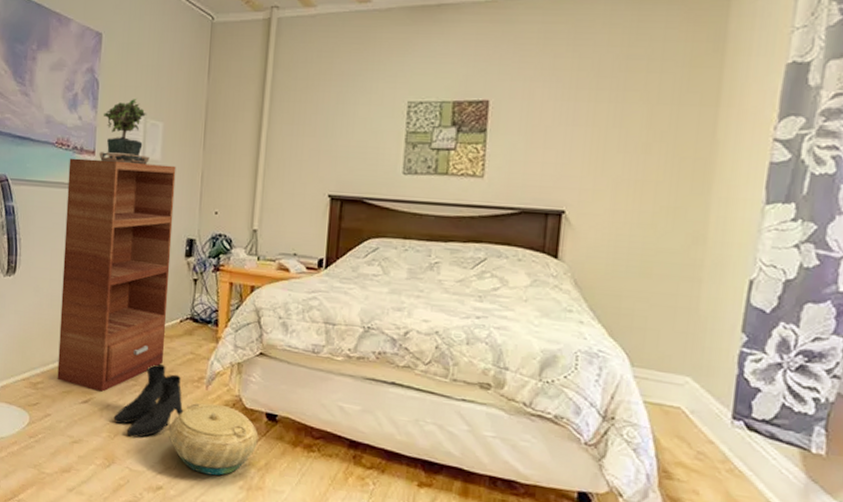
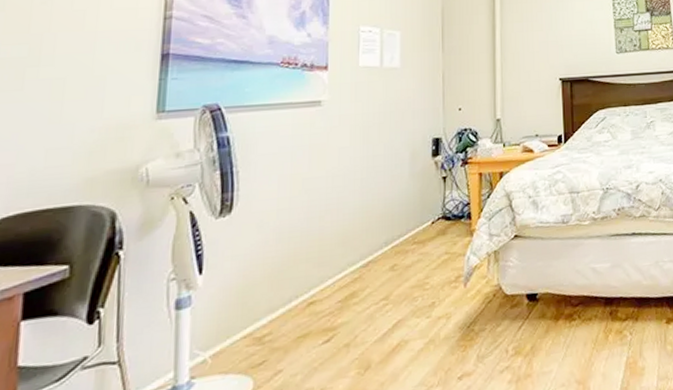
bookshelf: present [57,158,176,392] -> none [290,70,417,325]
potted plant: present [86,98,150,165] -> none [318,11,388,76]
boots: present [113,364,184,438] -> none [363,273,443,366]
basket: present [169,403,259,476] -> none [429,299,522,381]

